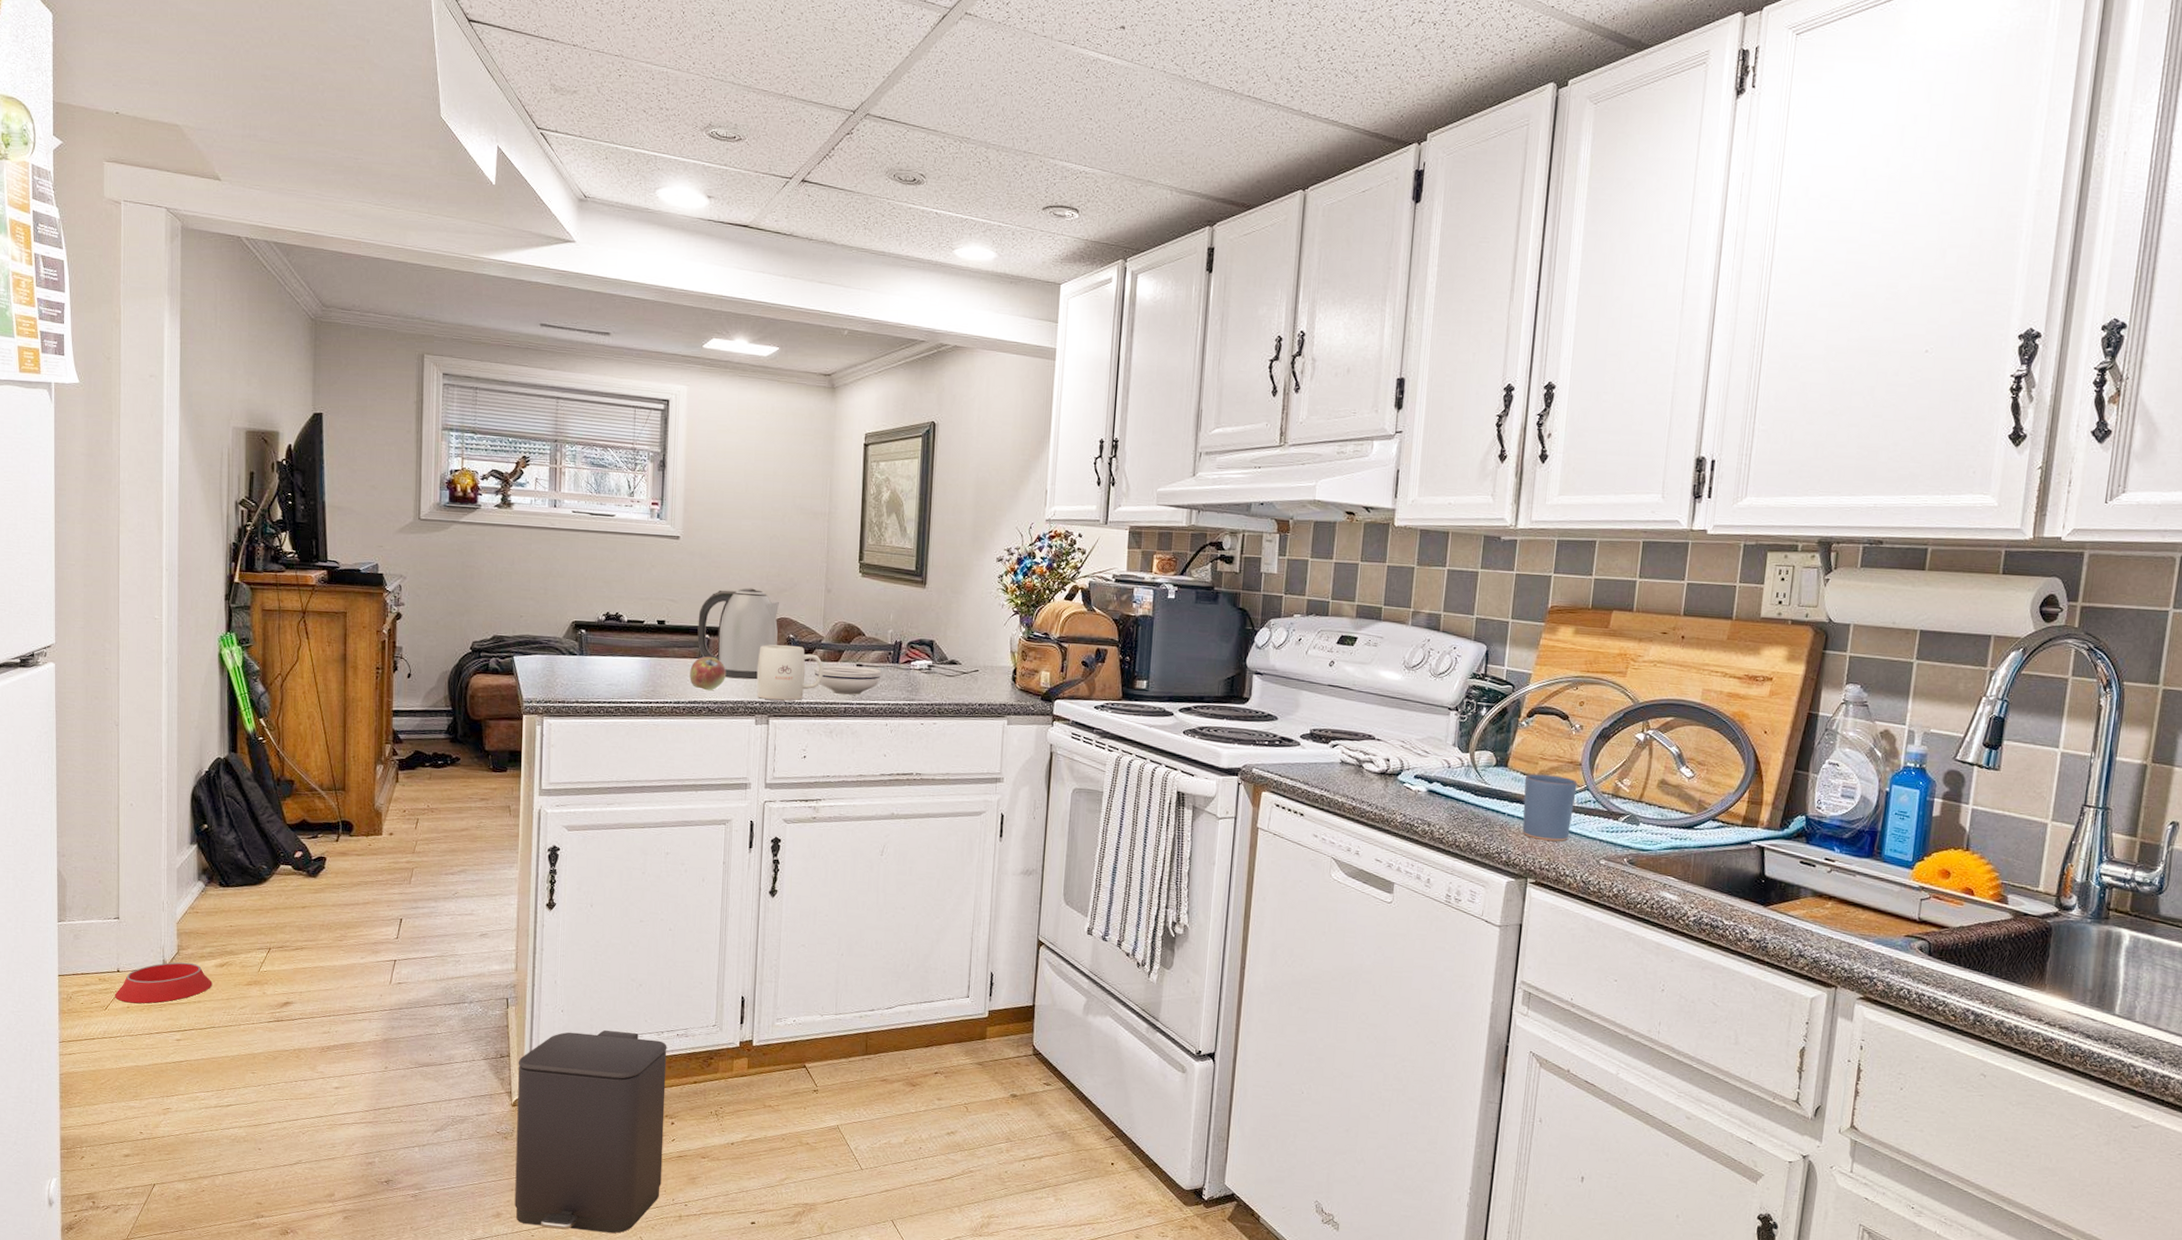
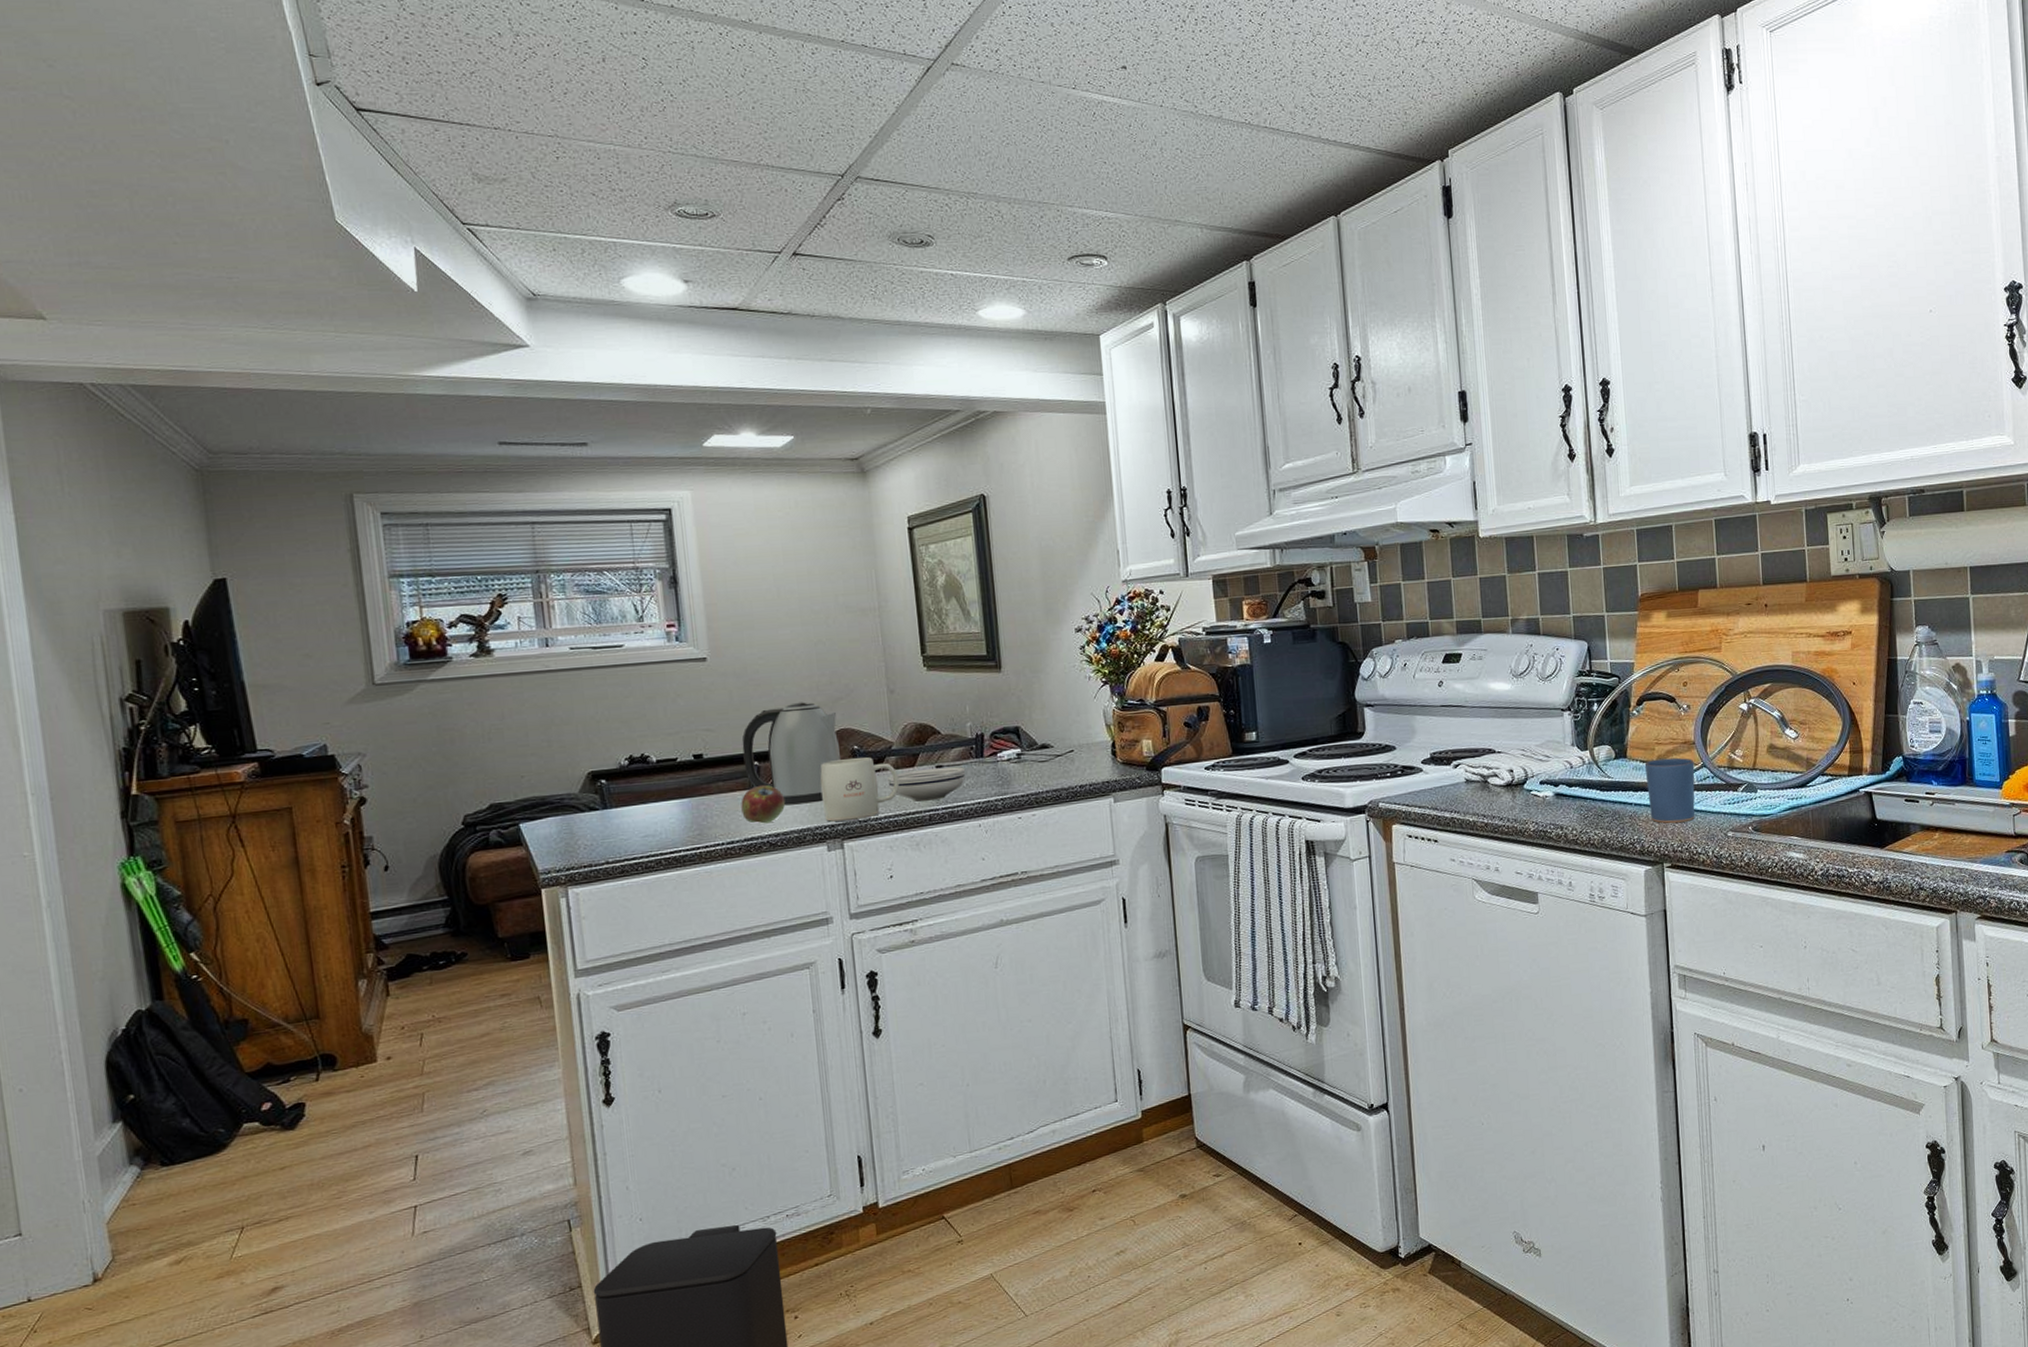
pet bowl: present [114,962,213,1004] -> none [27,1268,168,1337]

